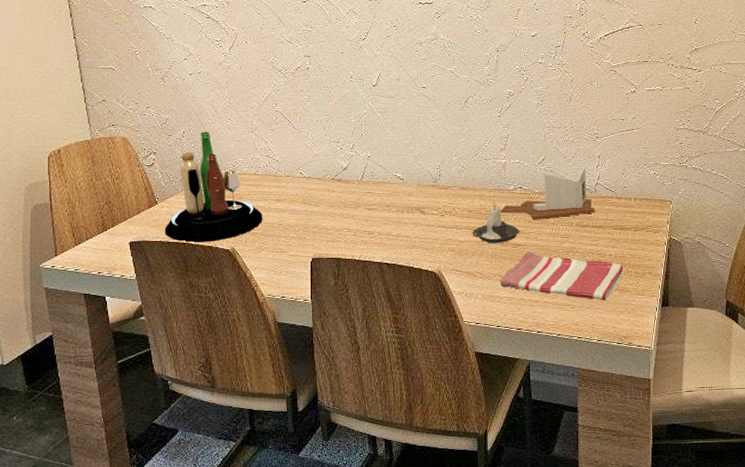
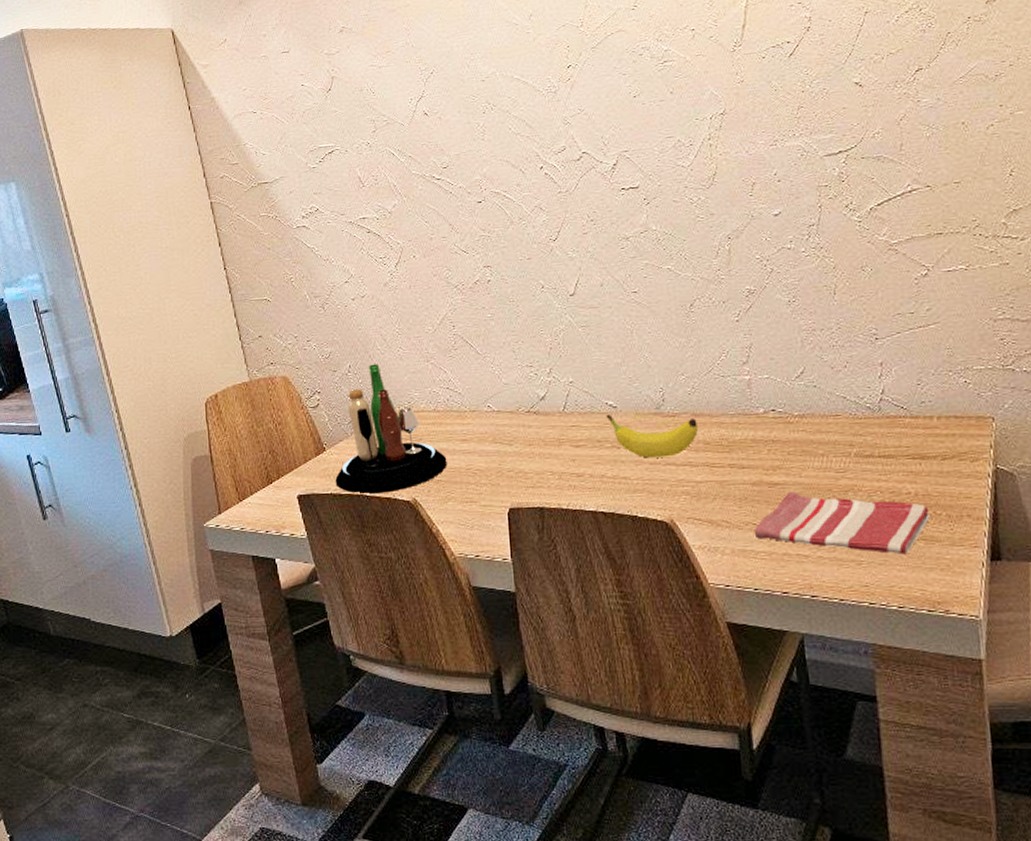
fruit: none [394,184,464,221] -> present [606,414,698,458]
candle: present [472,201,520,244] -> none [711,429,777,484]
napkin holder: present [500,167,595,220] -> none [748,378,881,451]

